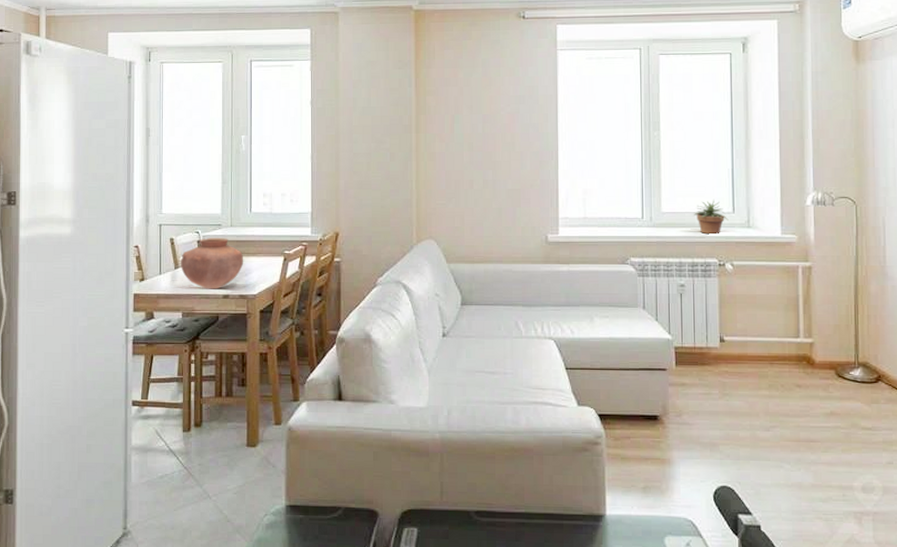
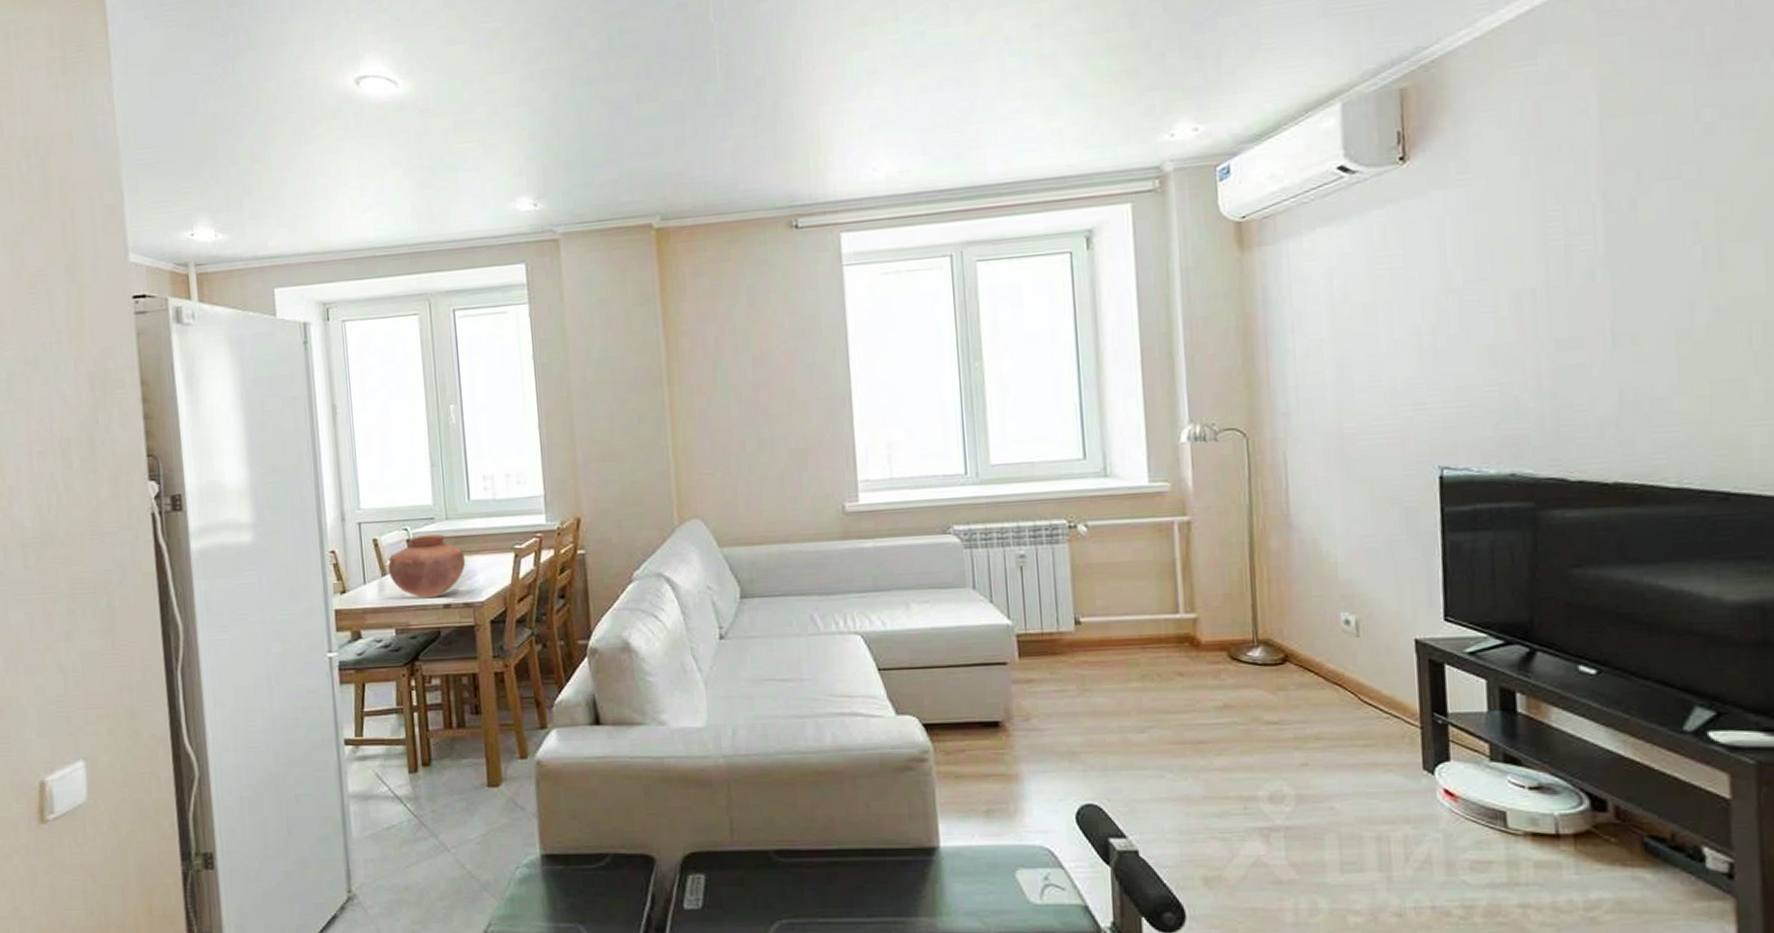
potted plant: present [694,199,729,235] -> none [1032,443,1079,490]

